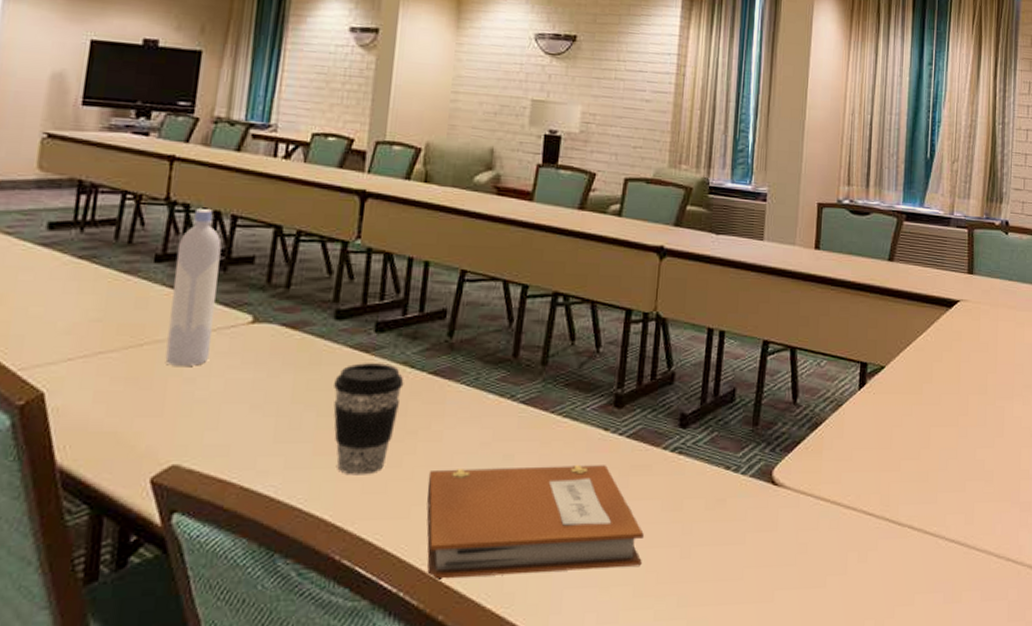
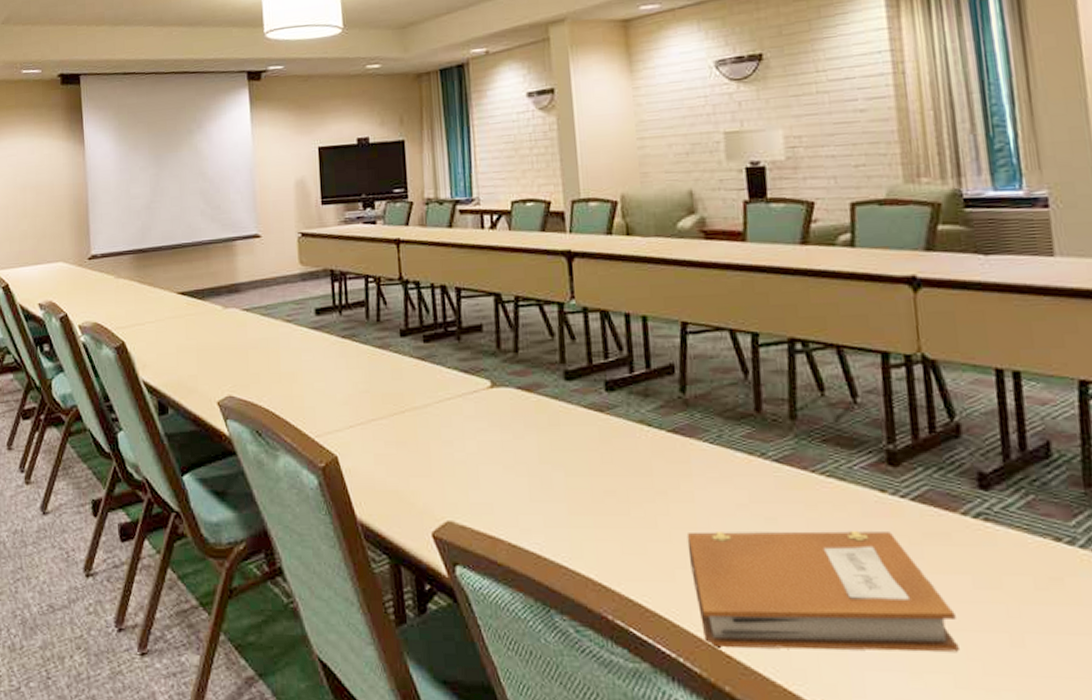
bottle: present [165,209,222,366] -> none [416,284,461,430]
coffee cup: present [333,363,404,475] -> none [575,422,644,536]

